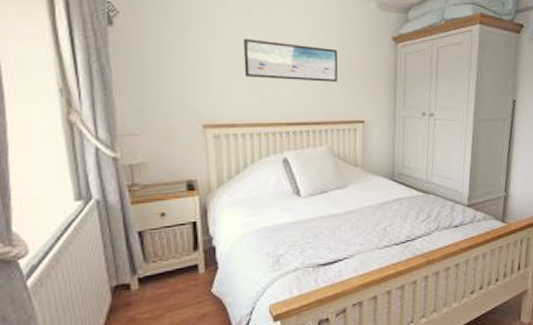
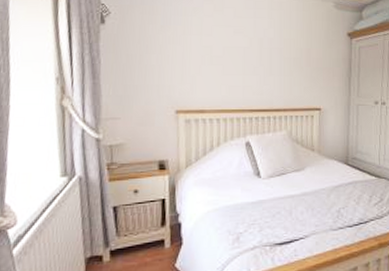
wall art: present [243,38,338,82] -> none [214,34,298,73]

